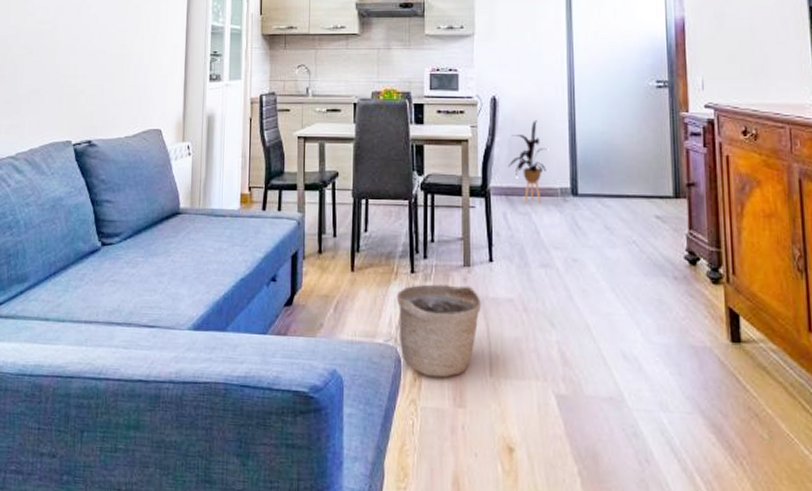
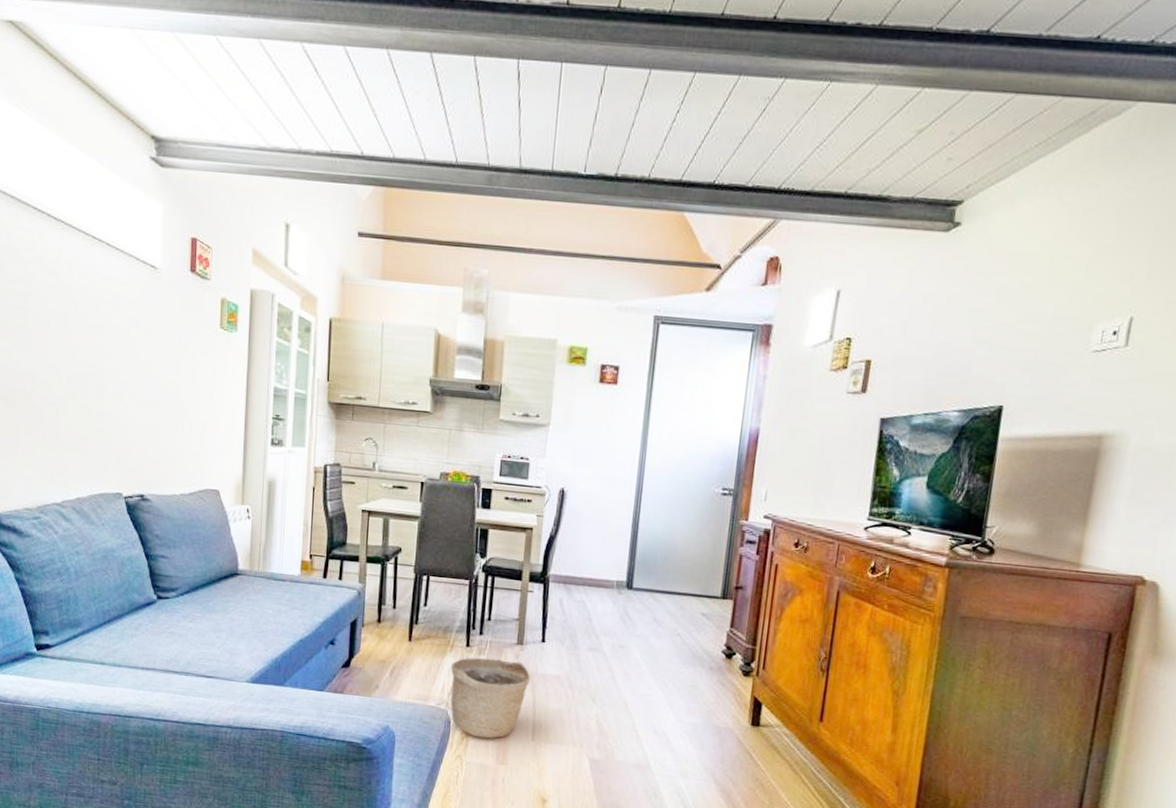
house plant: present [508,120,548,204] -> none [569,515,609,594]

